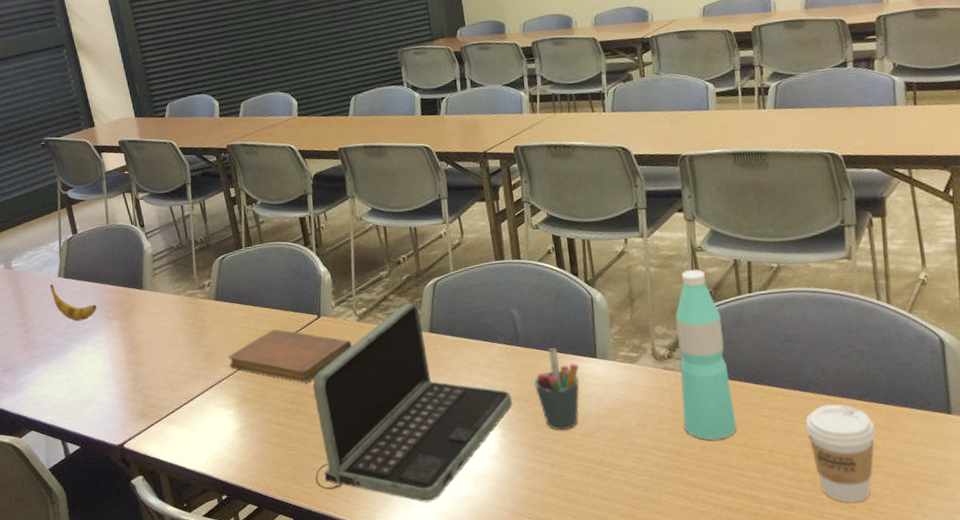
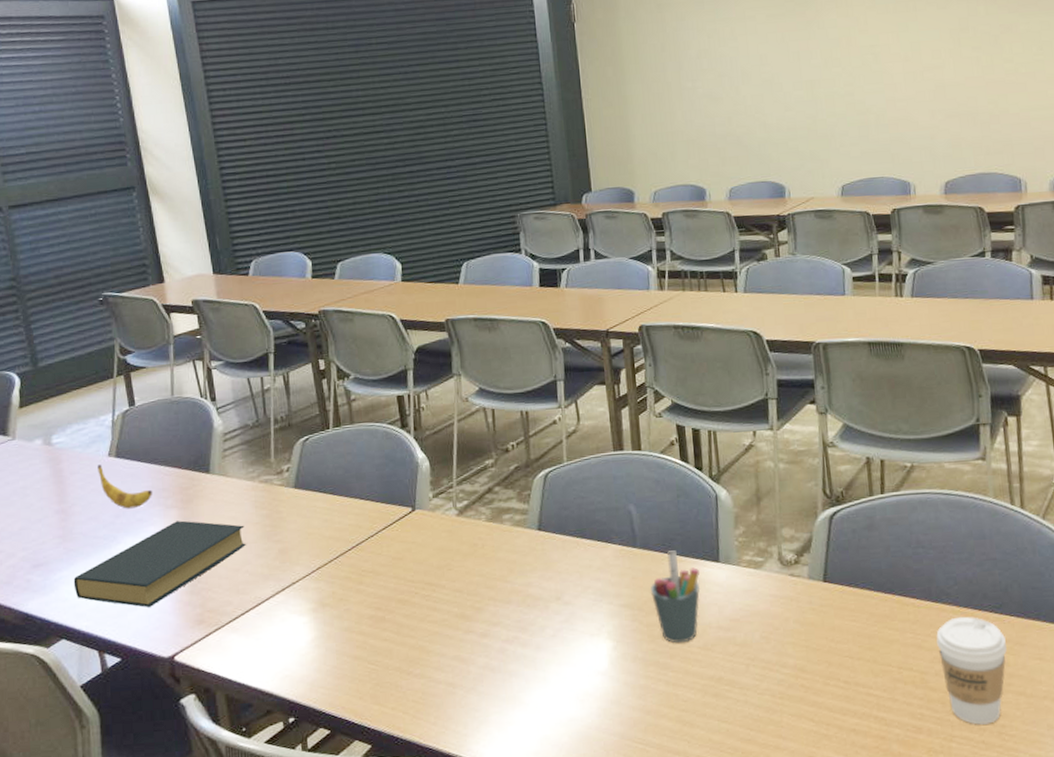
hardback book: none [37,330,178,404] -> present [73,520,247,607]
notebook: present [228,329,352,383] -> none [305,523,449,586]
laptop: present [312,302,512,502] -> none [400,496,626,725]
water bottle: present [675,270,737,440] -> none [804,467,866,655]

